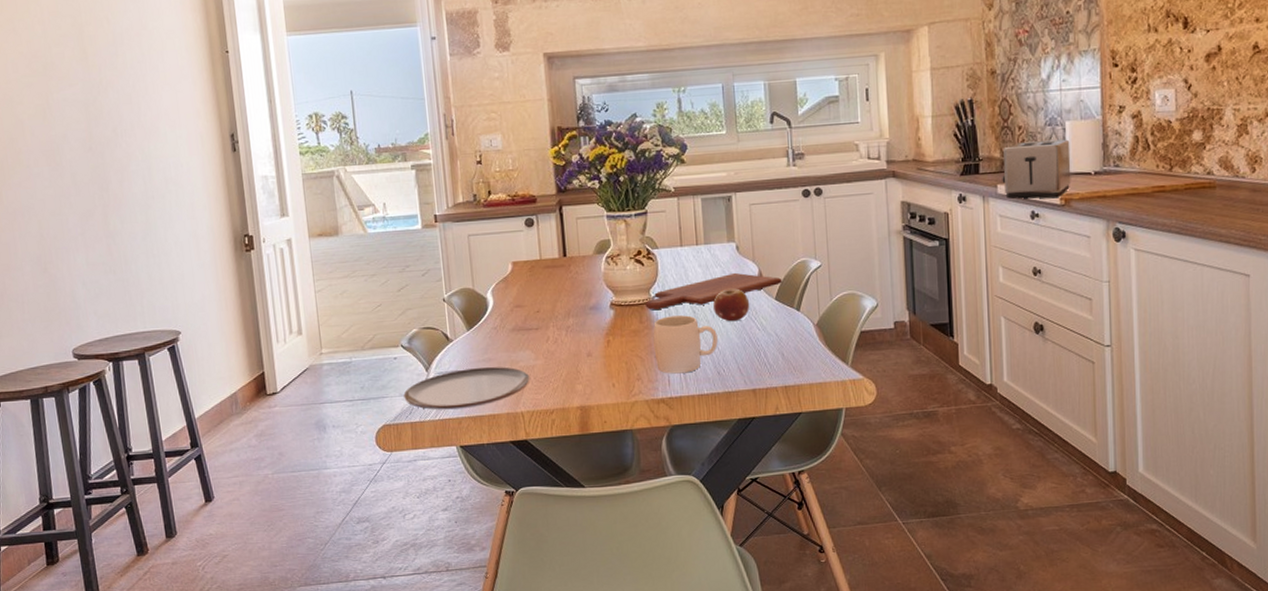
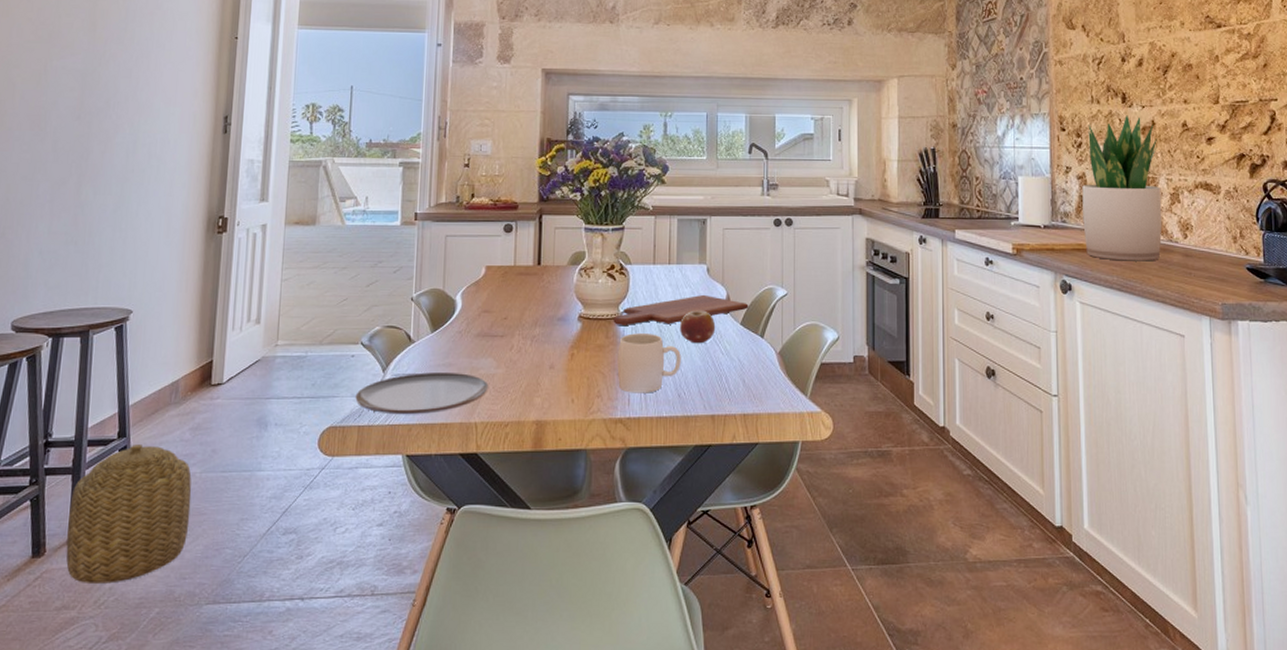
basket: none [160,453,271,575] -> present [66,445,192,584]
toaster: present [1002,139,1071,199] -> none [960,192,1023,247]
planter: none [1137,42,1228,203] -> present [1082,115,1163,261]

